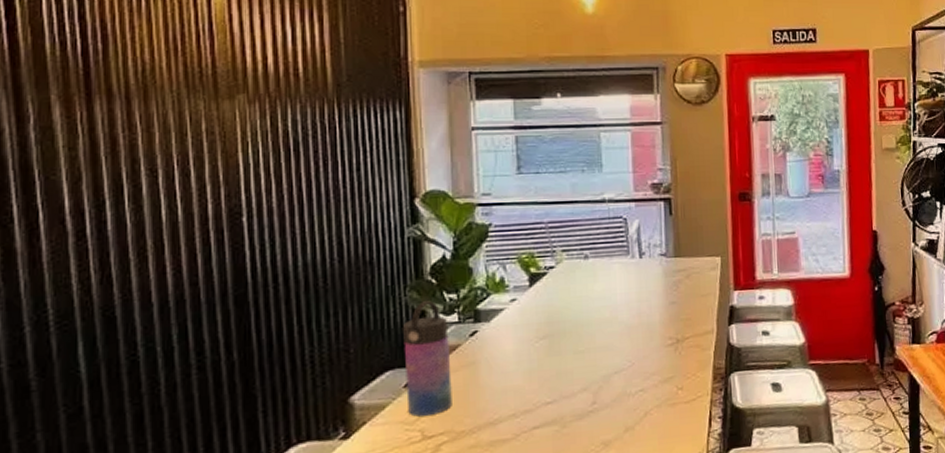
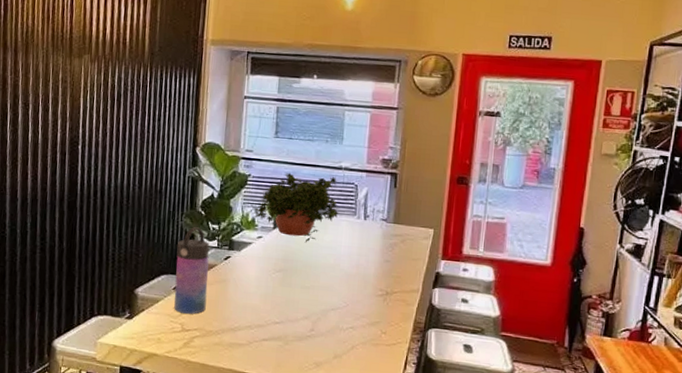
potted plant: none [500,211,609,298] -> present [253,172,339,243]

